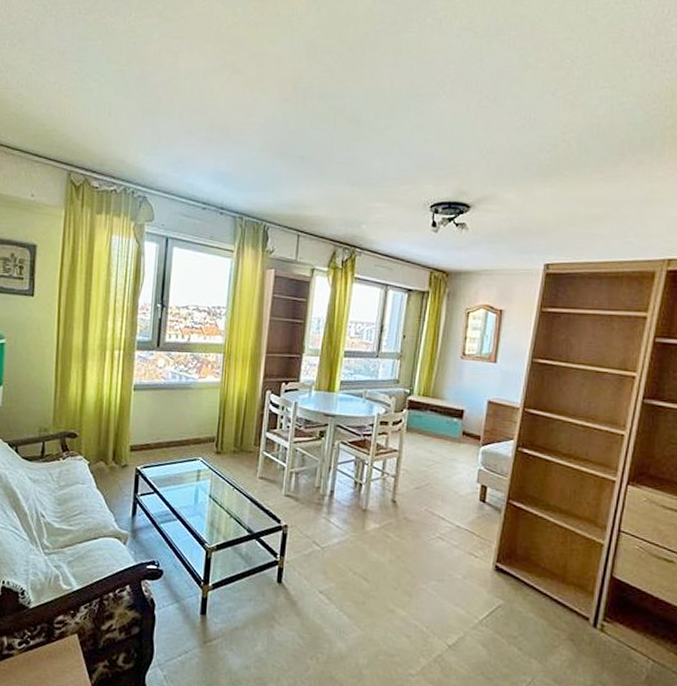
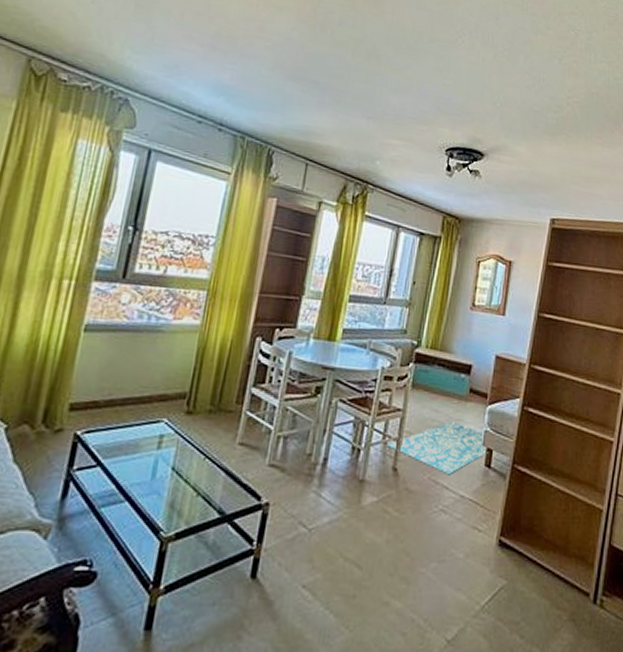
rug: none [385,461,483,507] -> present [386,421,488,474]

